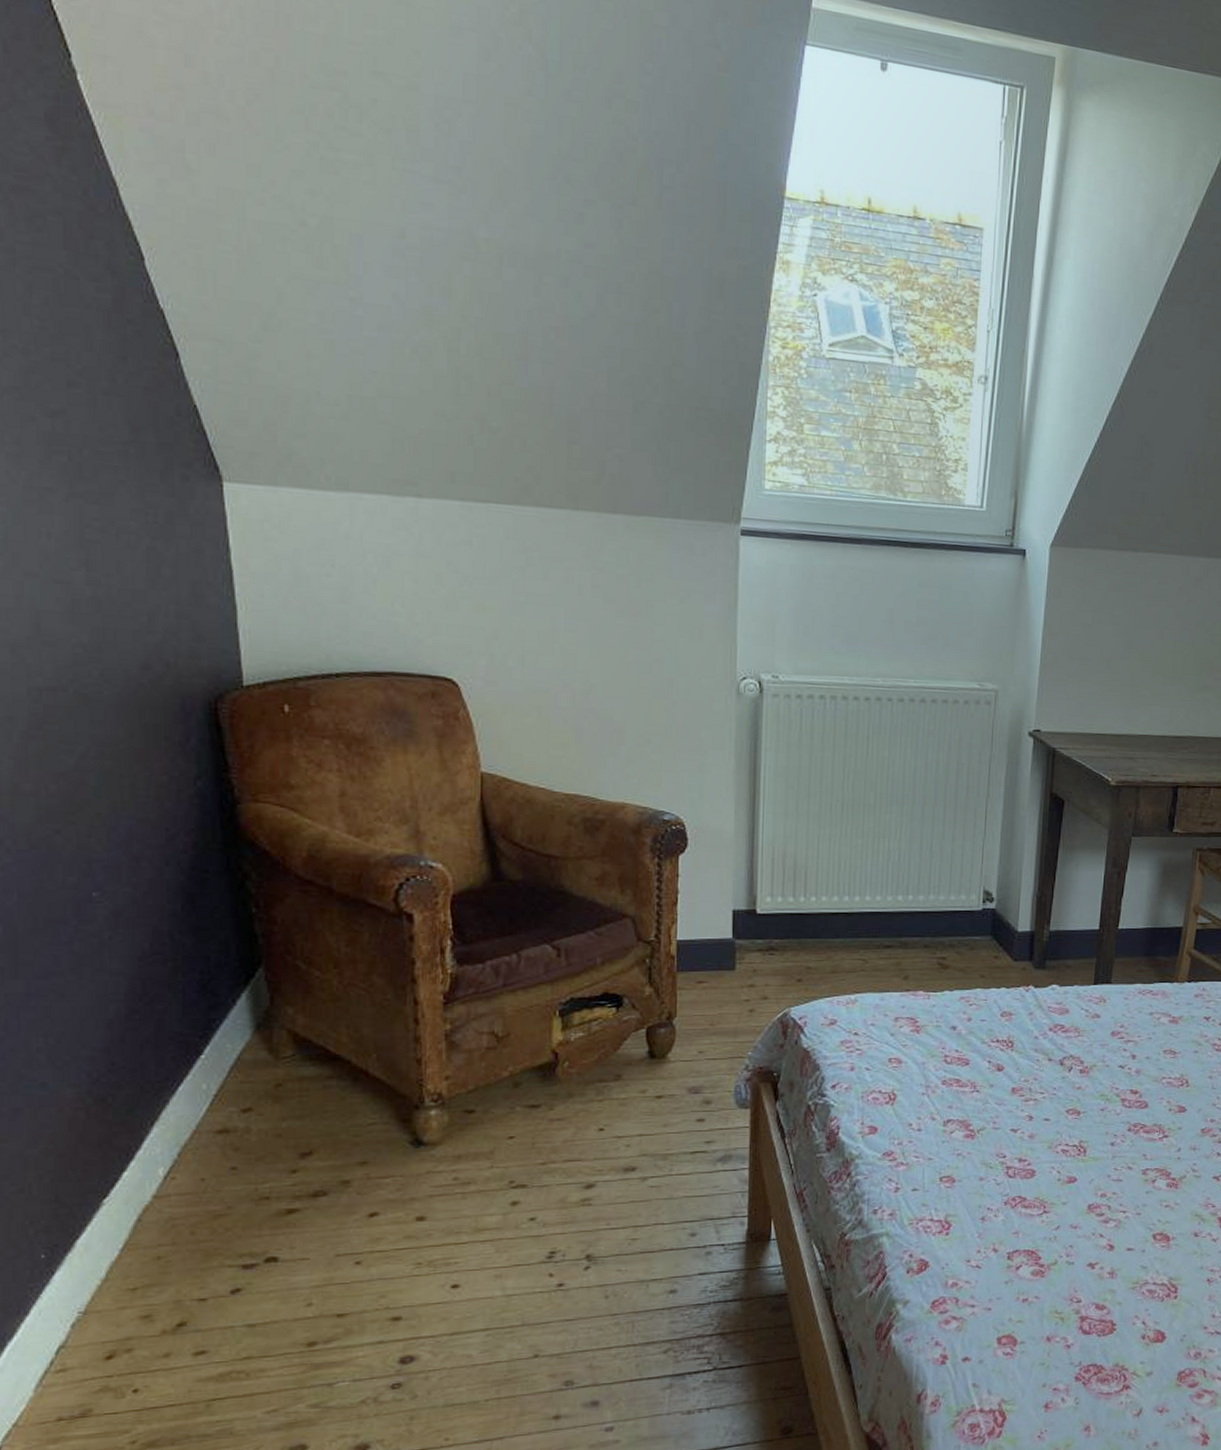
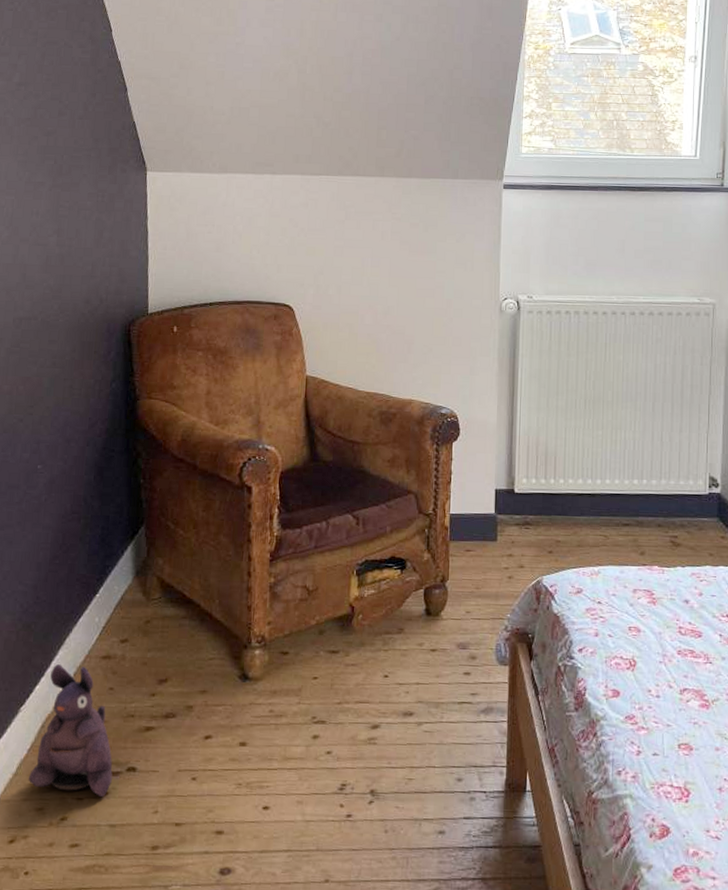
plush toy: none [124,1144,245,1294] -> present [28,664,113,797]

